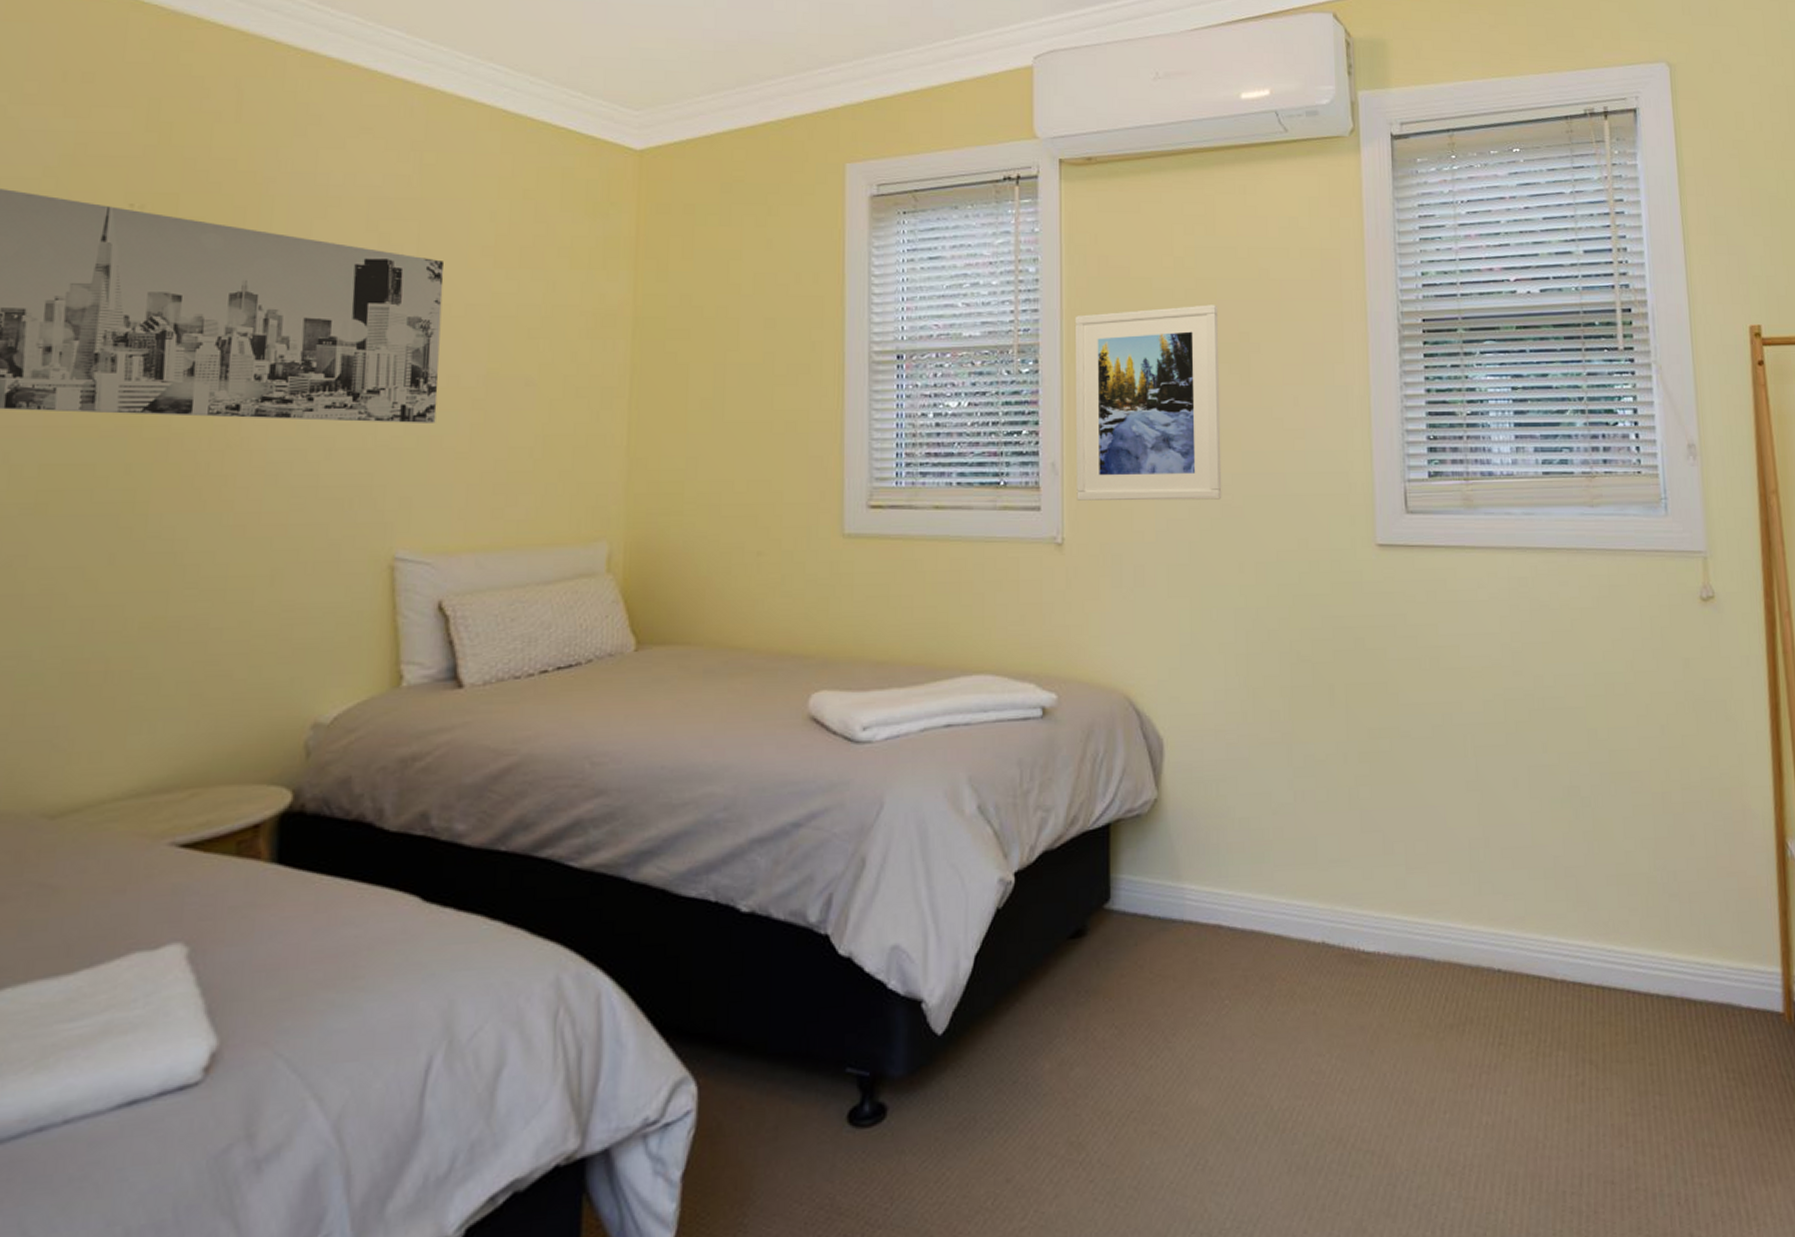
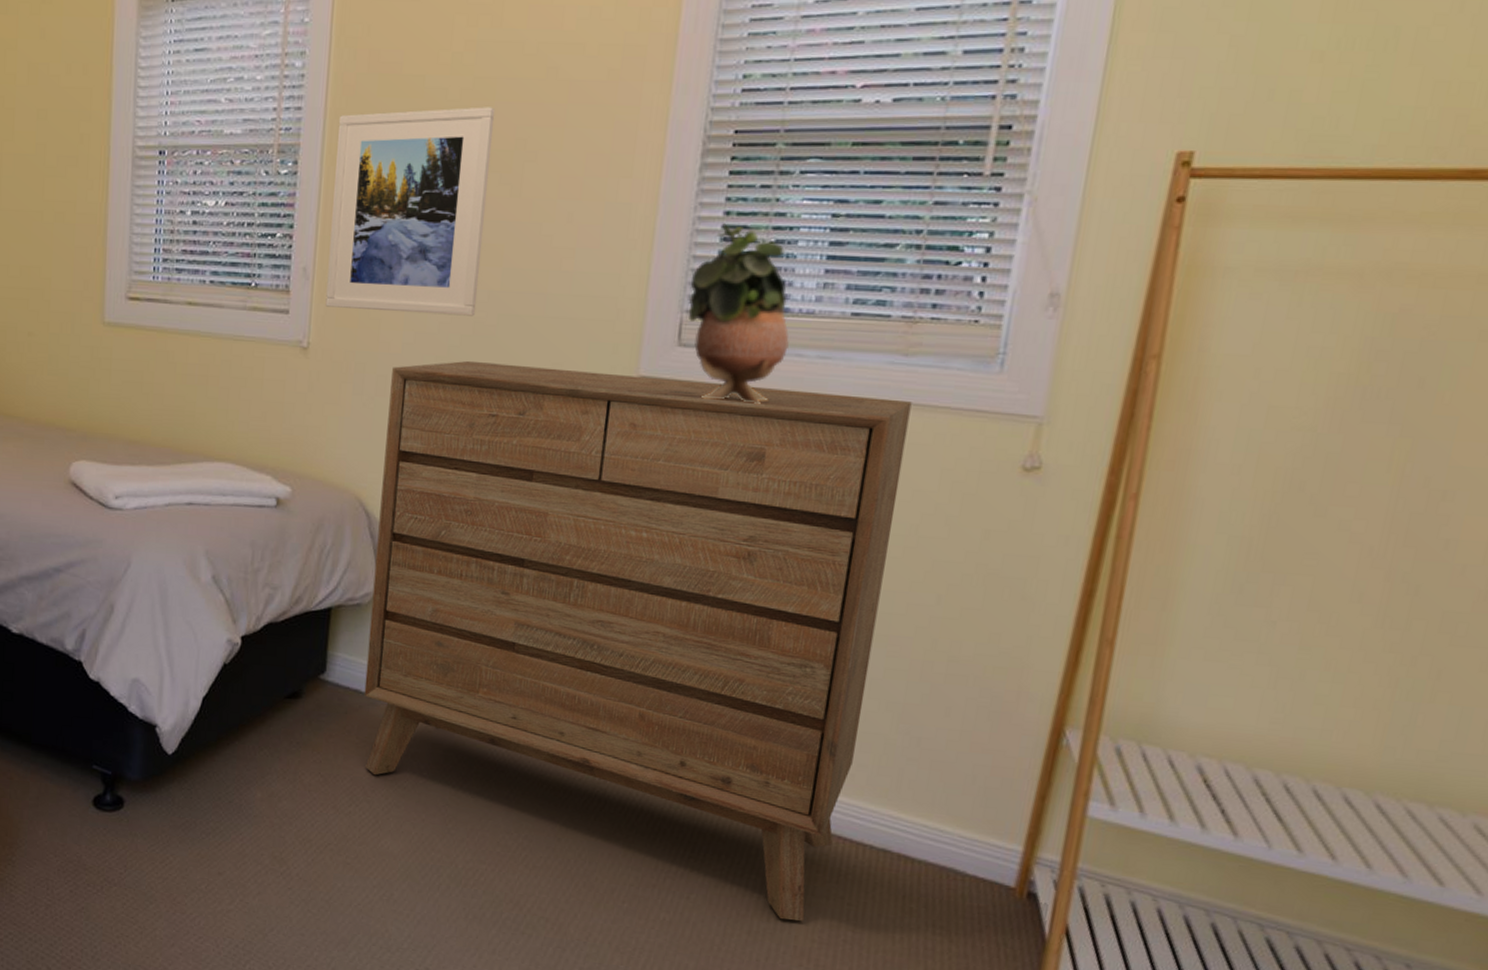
dresser: none [1149,543,1625,1097] -> present [364,360,912,922]
potted plant: none [1407,400,1498,562] -> present [687,223,789,404]

